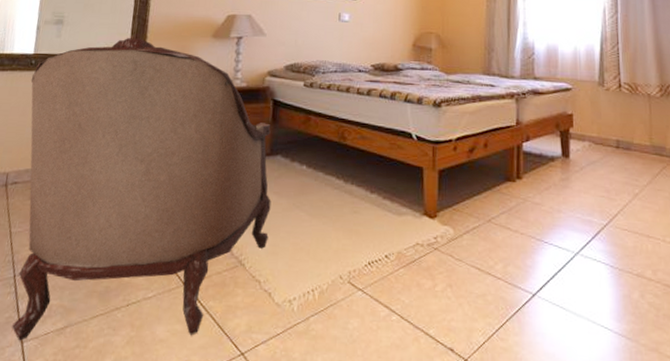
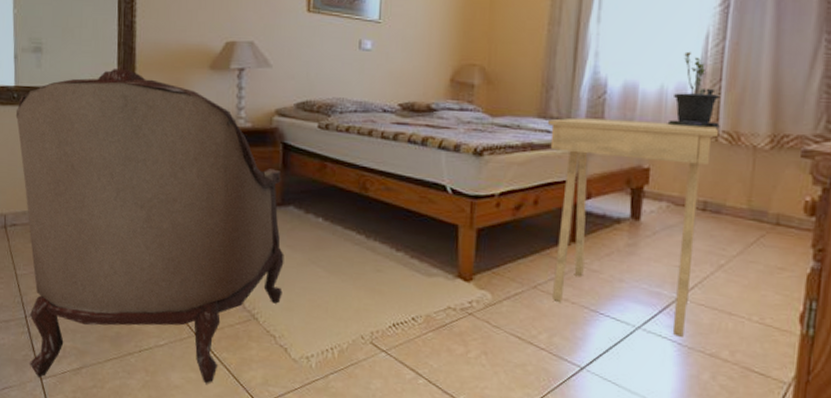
side table: none [490,74,622,260] -> present [547,117,720,337]
potted plant: none [582,22,622,81] -> present [667,51,720,129]

